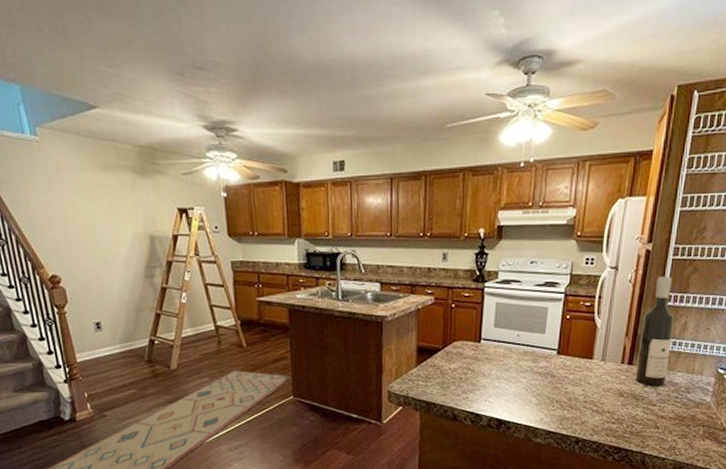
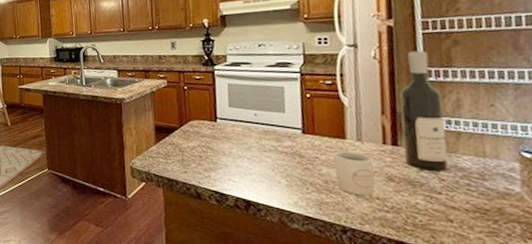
mug: none [578,370,619,410] -> present [334,151,387,196]

